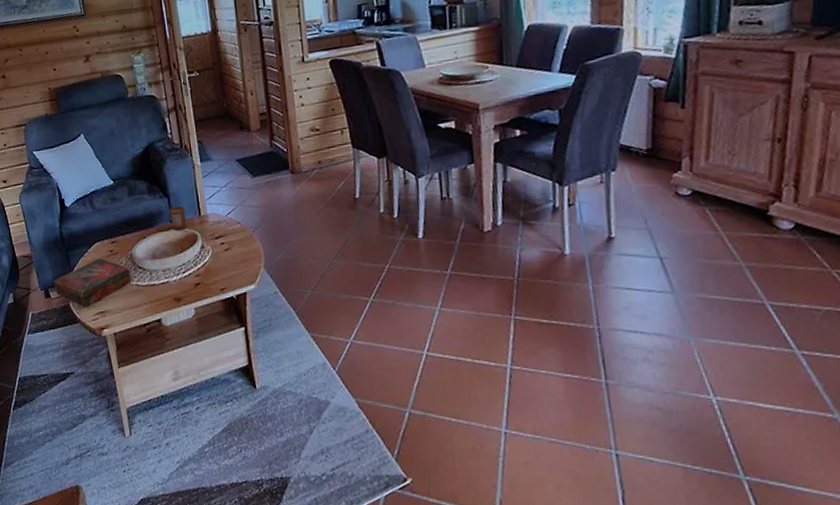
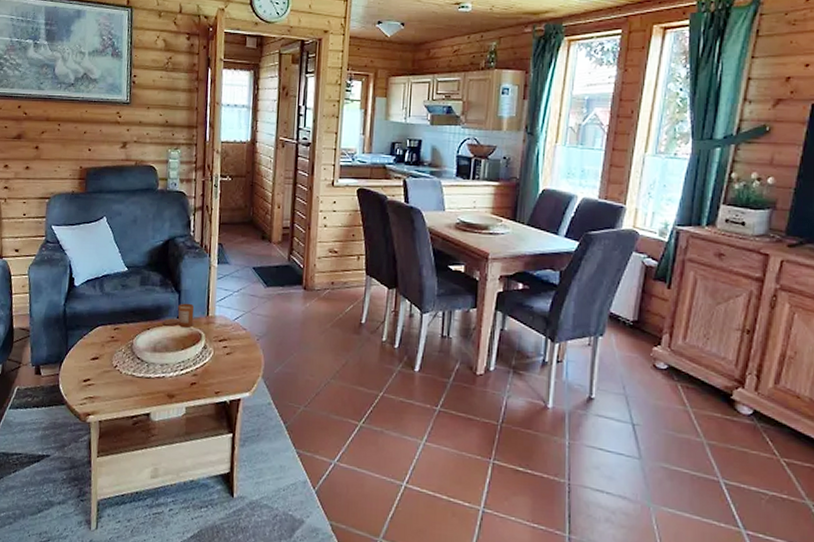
book: present [53,258,132,307] -> none [46,342,129,390]

